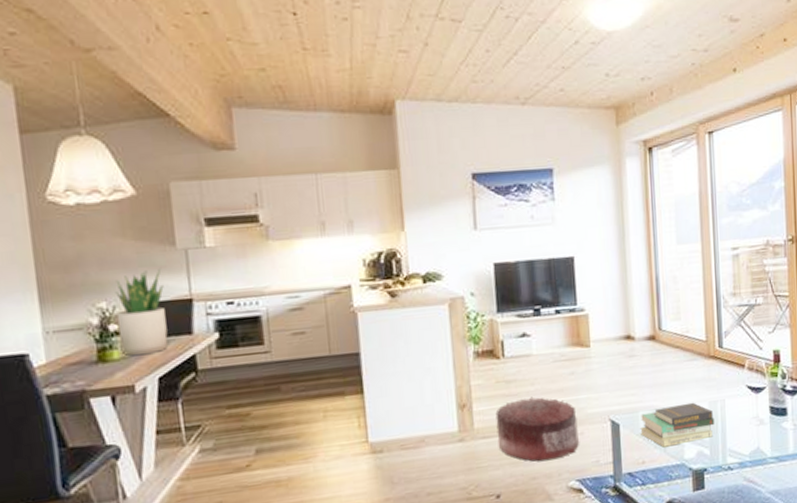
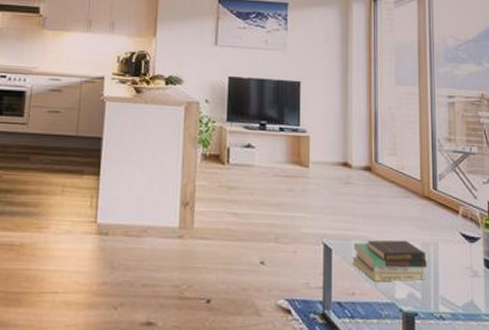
pouf: present [495,397,580,462] -> none [214,206,292,274]

